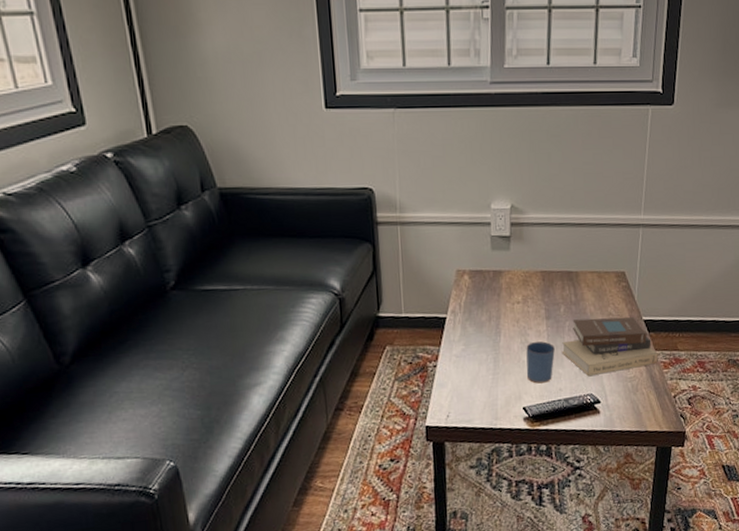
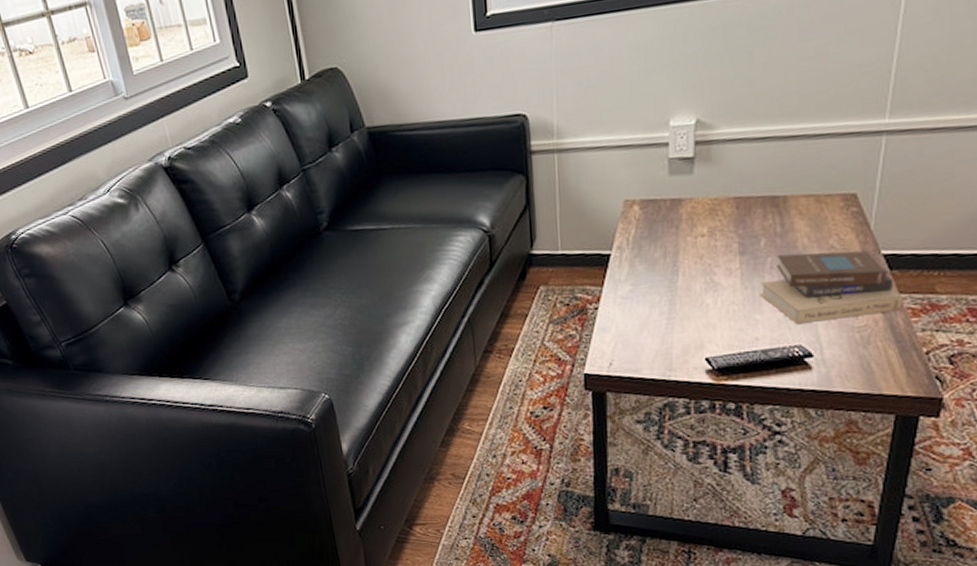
mug: present [526,341,555,384] -> none [711,281,751,331]

